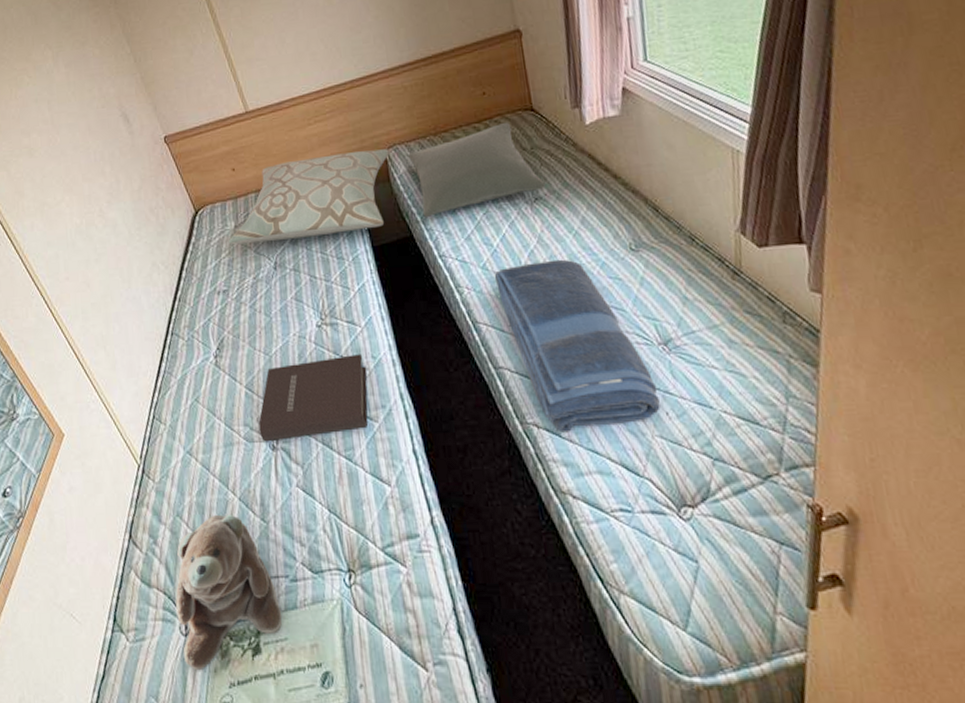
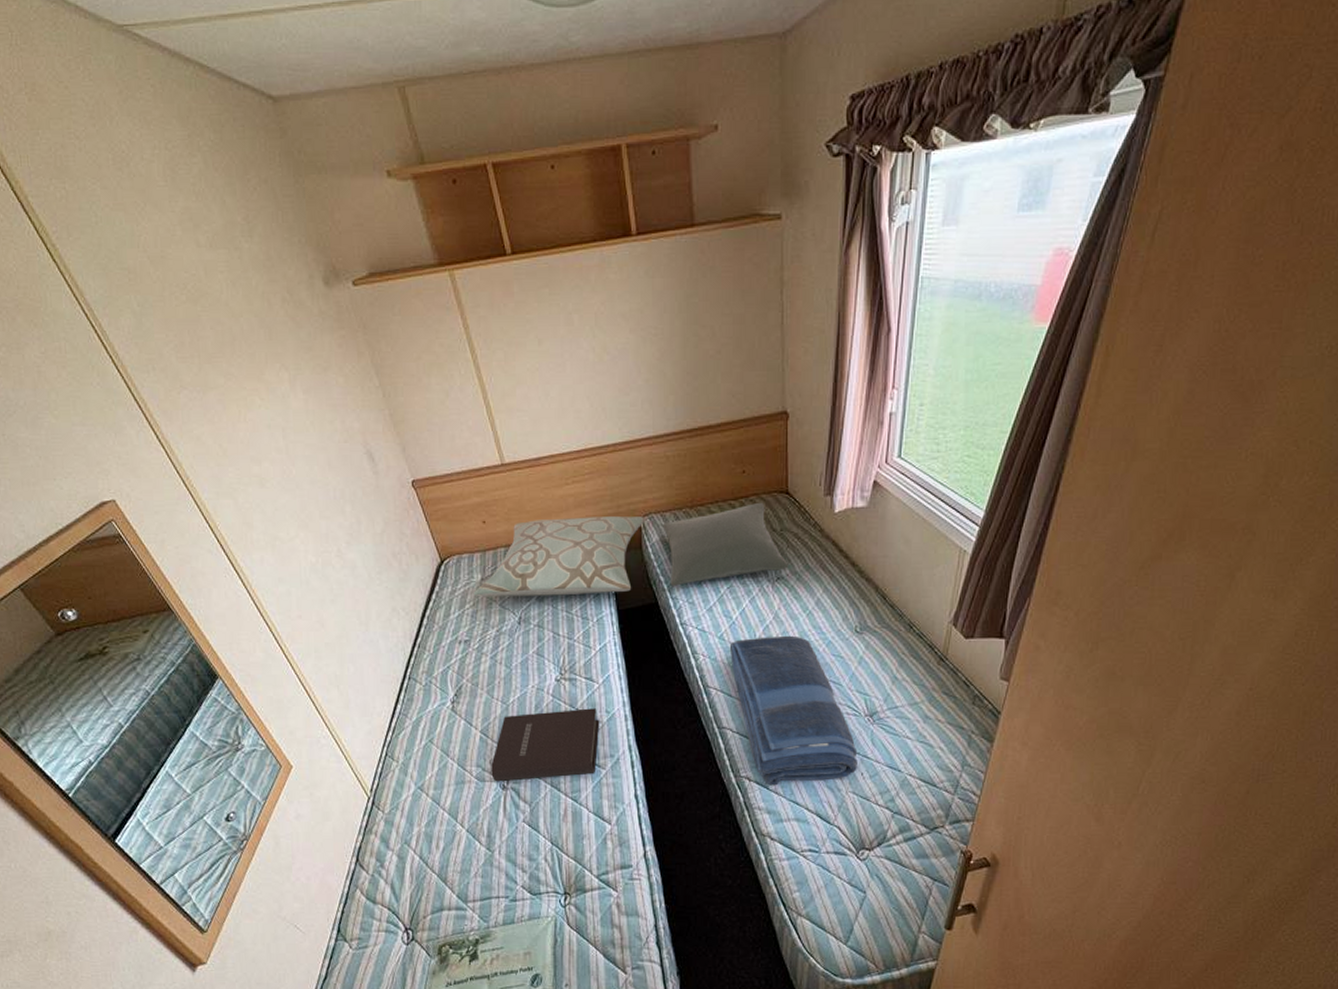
stuffed animal: present [175,514,283,671] -> none [399,843,500,973]

